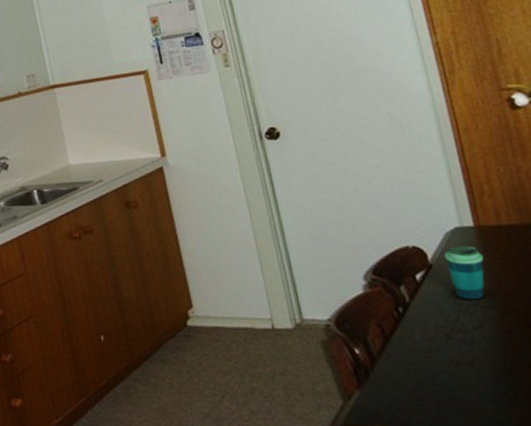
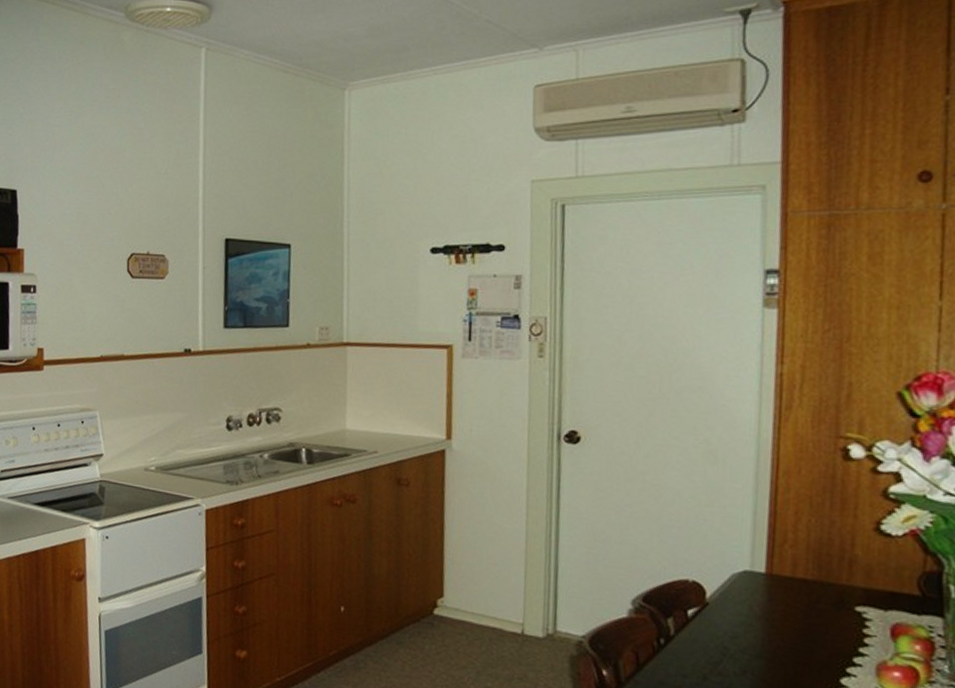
cup: present [444,245,485,300] -> none [724,589,766,647]

